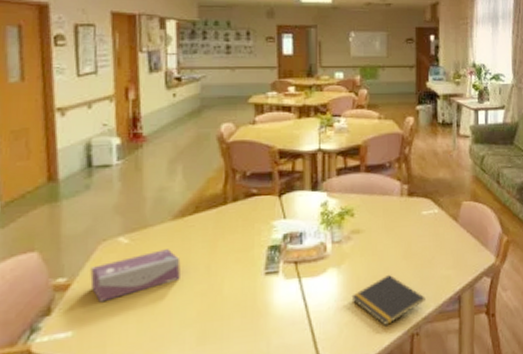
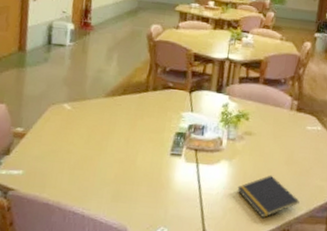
tissue box: present [90,249,181,303] -> none [39,119,107,153]

